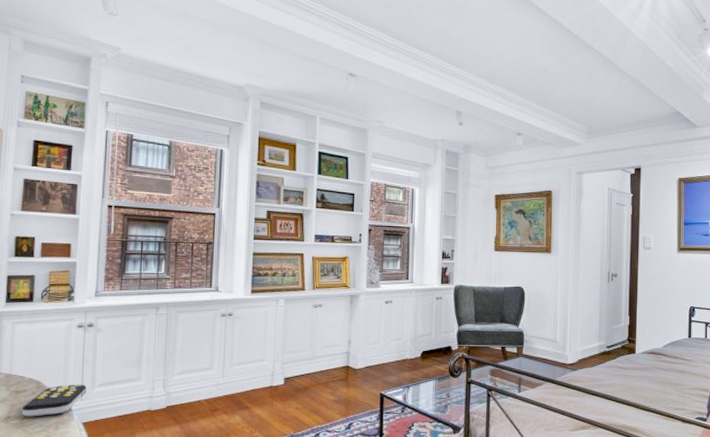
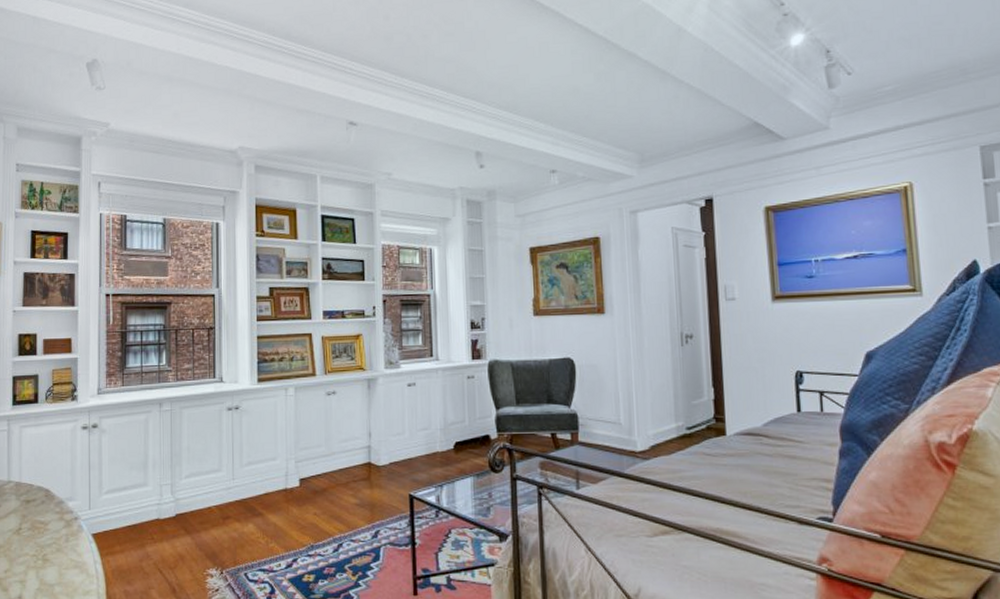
remote control: present [21,384,86,417] -> none [32,491,94,528]

